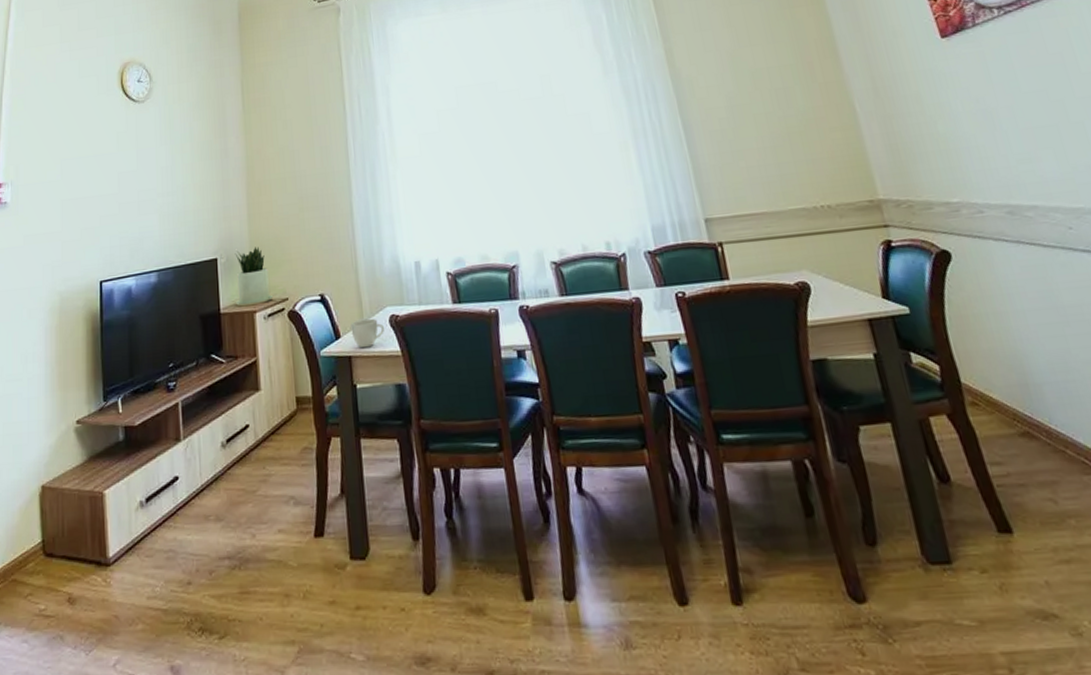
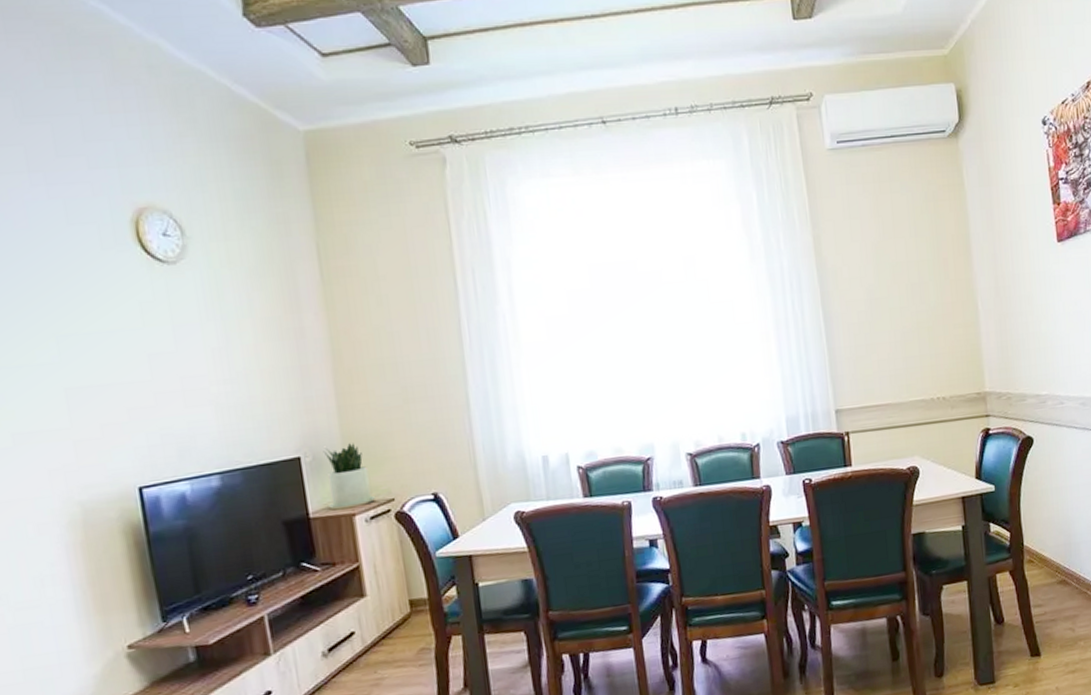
cup: present [351,318,384,349] -> none [470,516,509,547]

